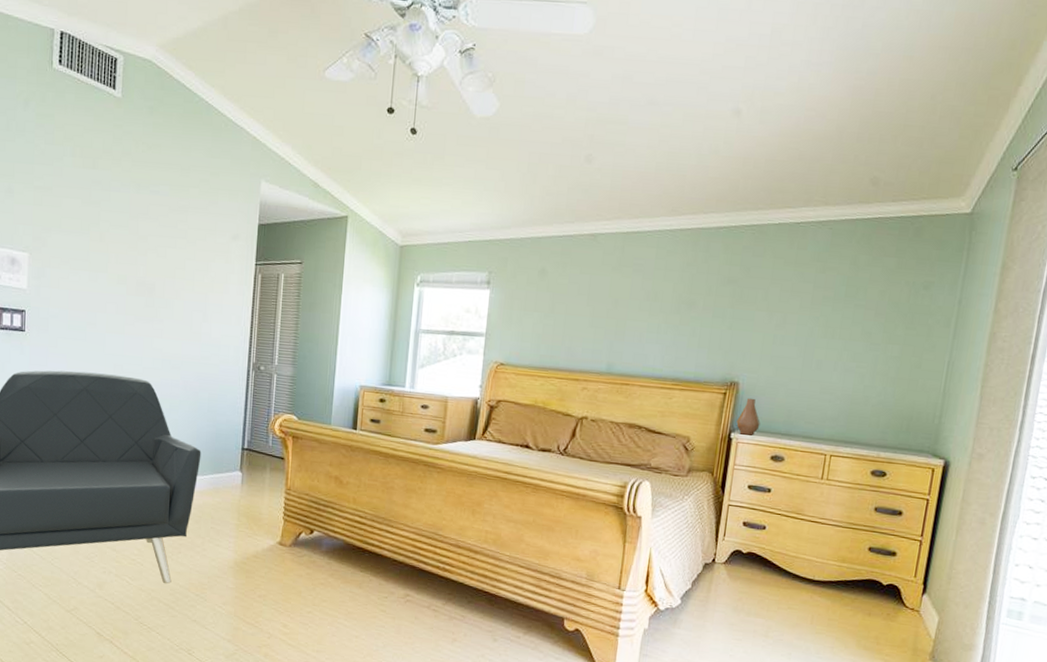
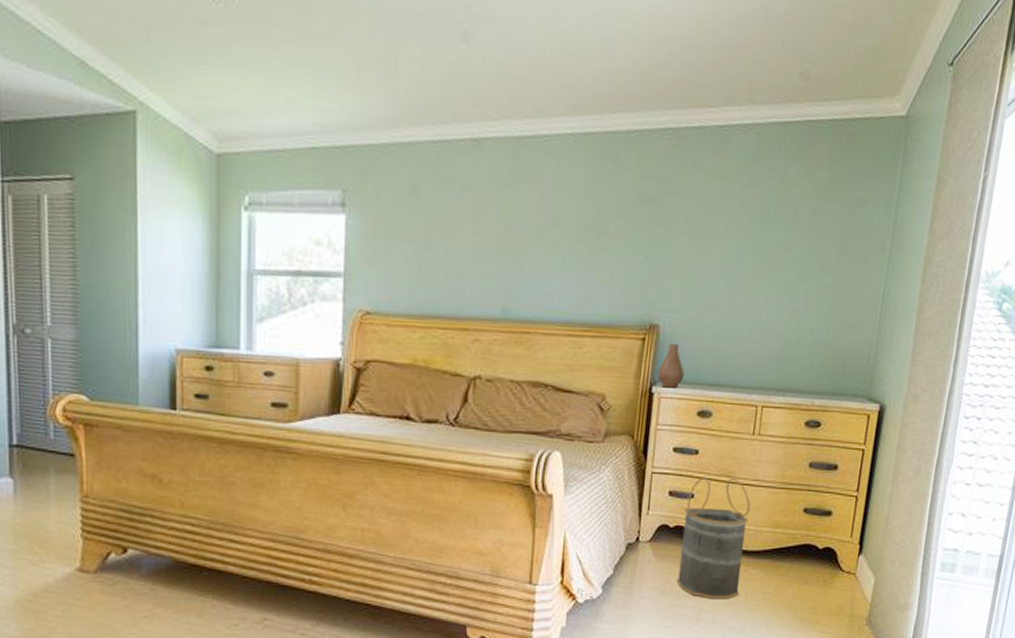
basket: none [747,512,818,621] -> present [676,477,750,600]

